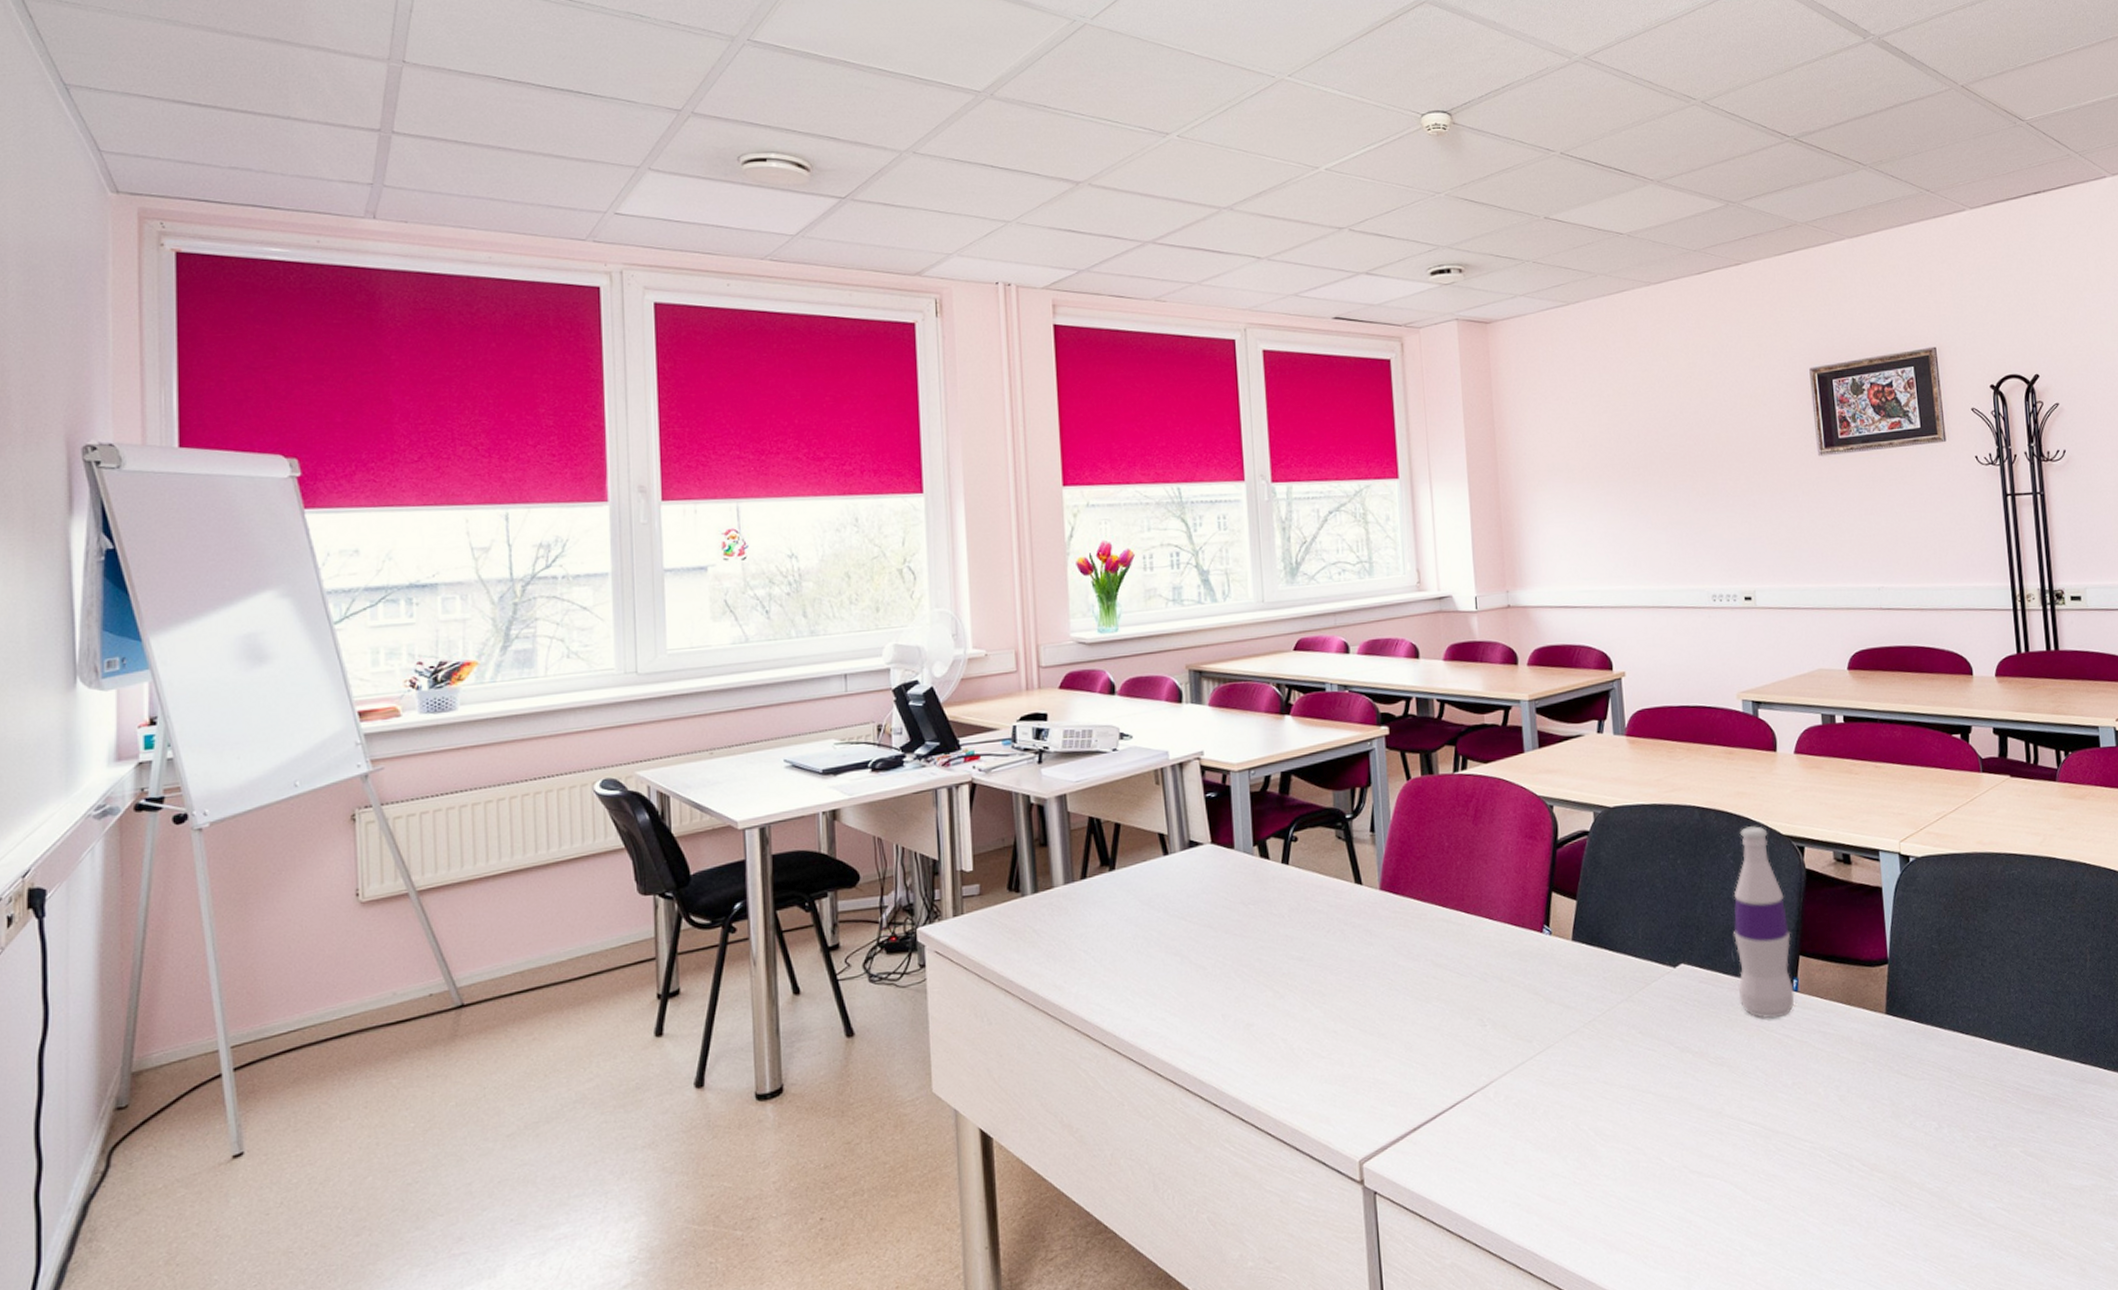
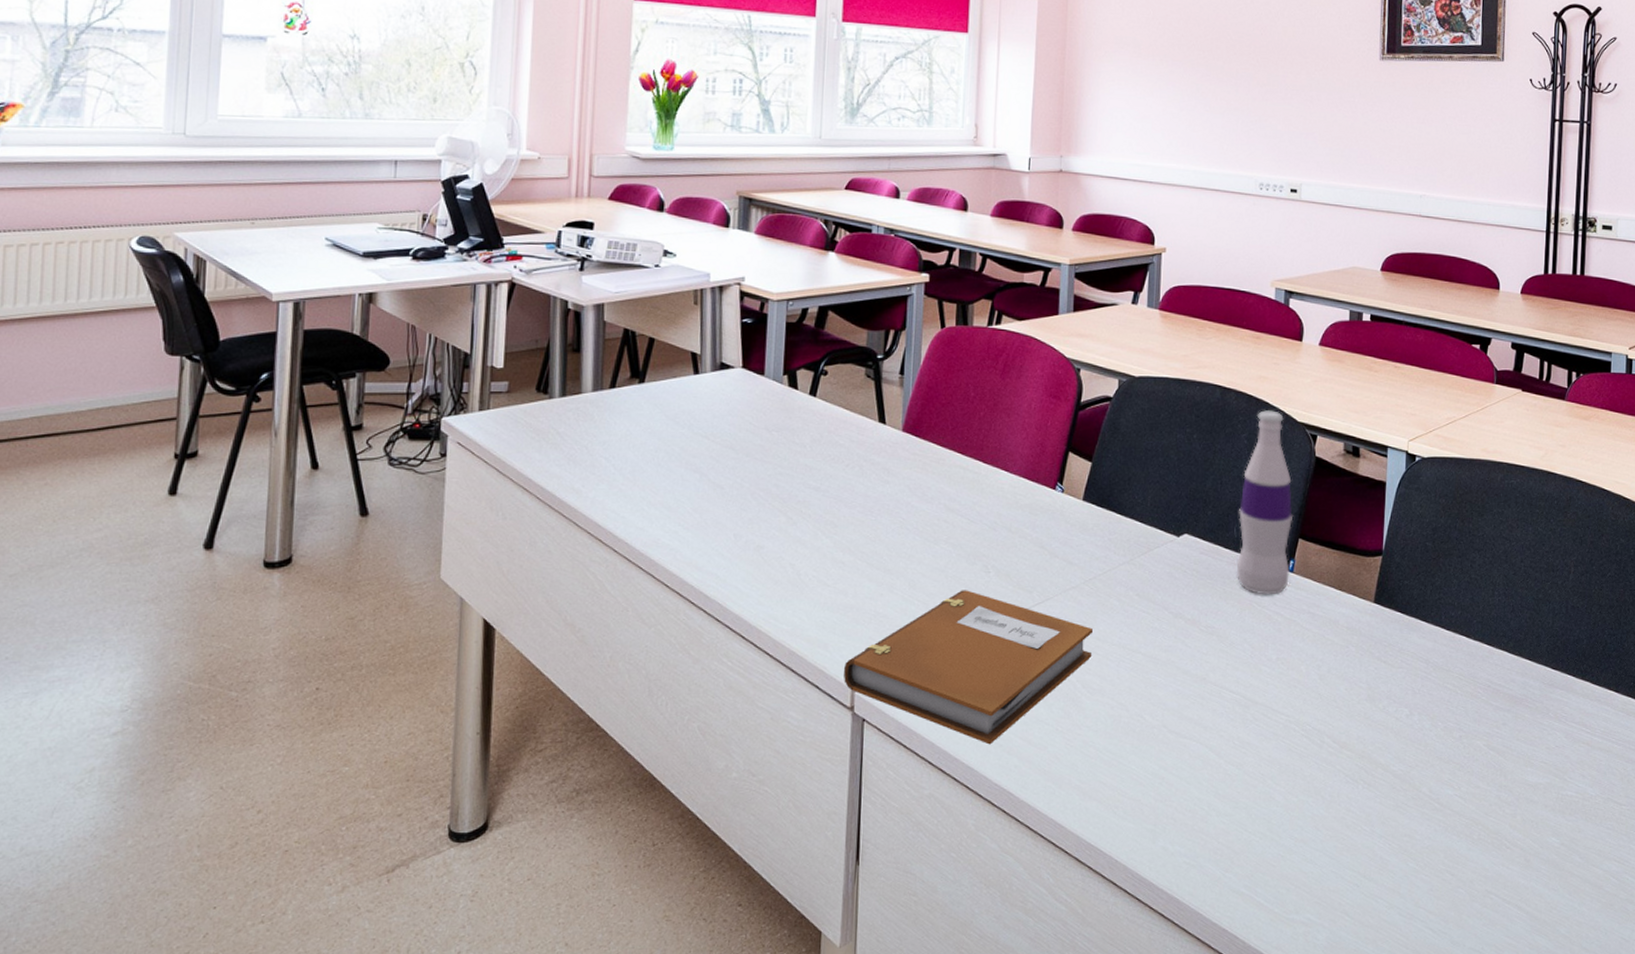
notebook: none [1349,1046,1602,1205] -> present [844,590,1094,745]

